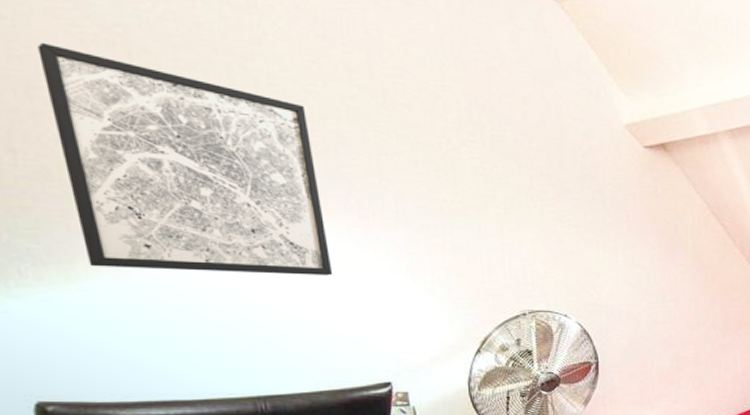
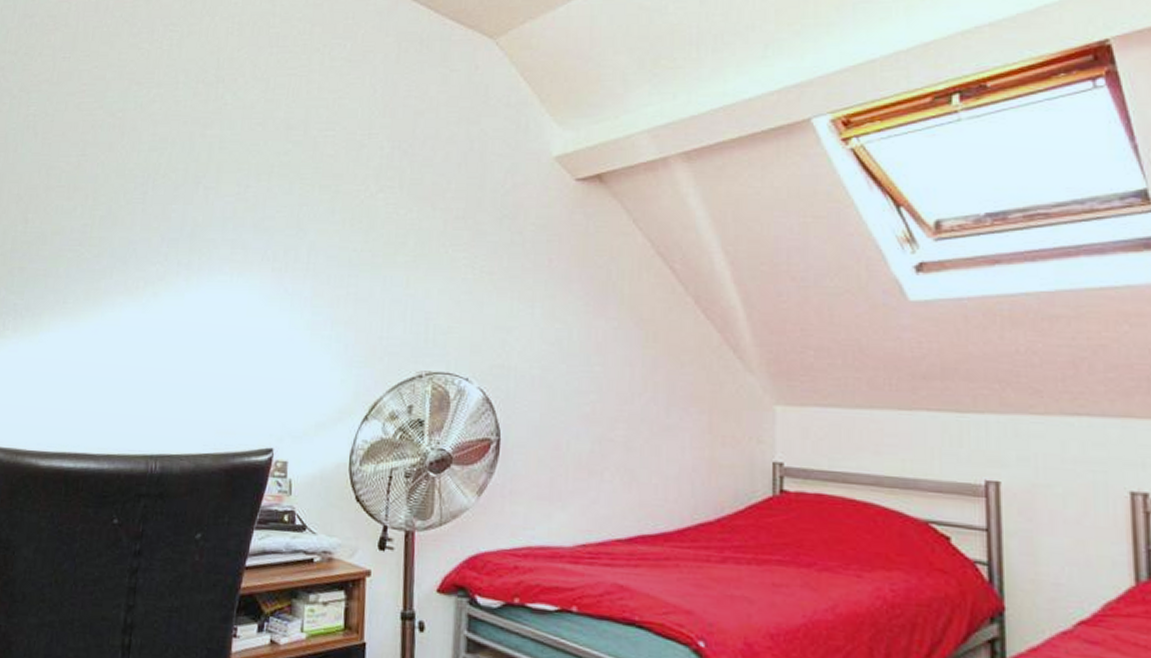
wall art: present [37,42,333,276] -> none [52,131,245,330]

